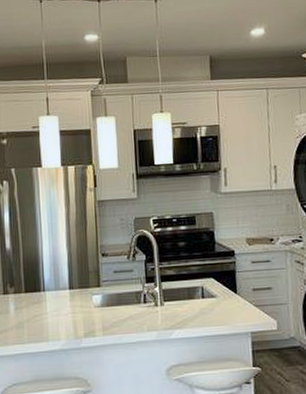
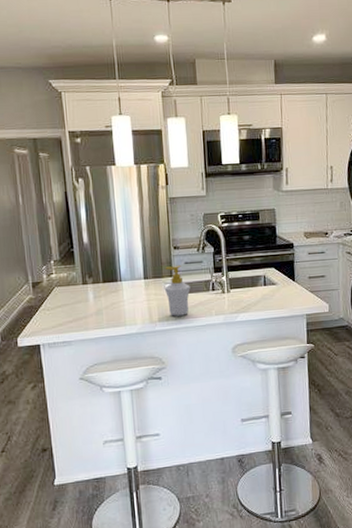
soap bottle: none [91,275,120,332] -> present [164,266,191,316]

